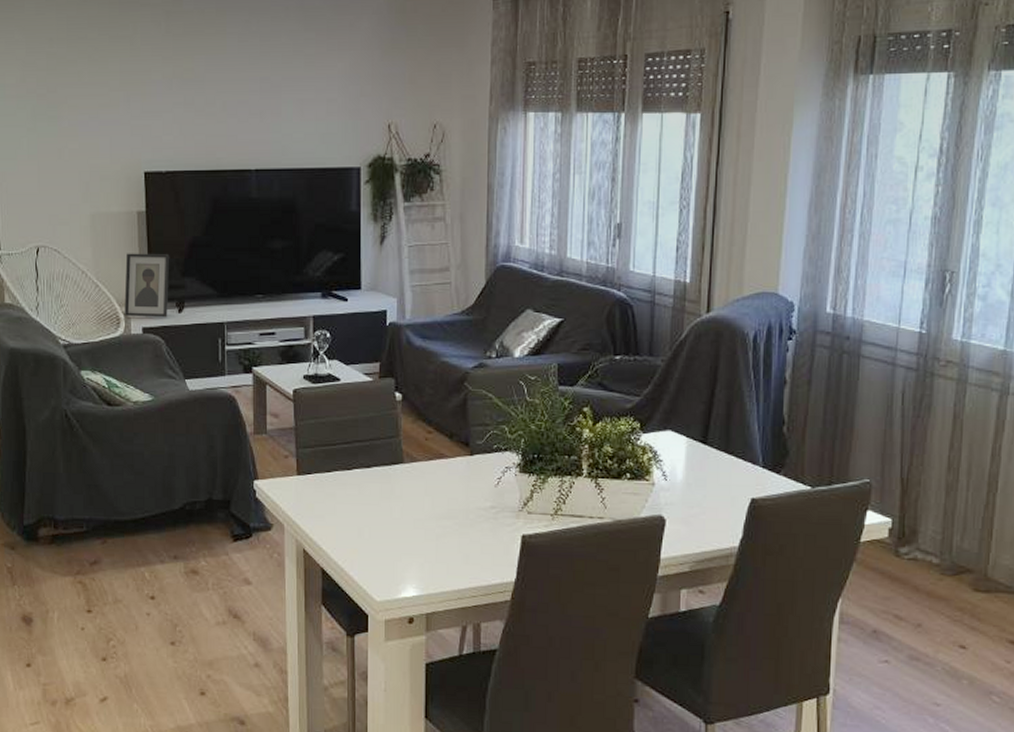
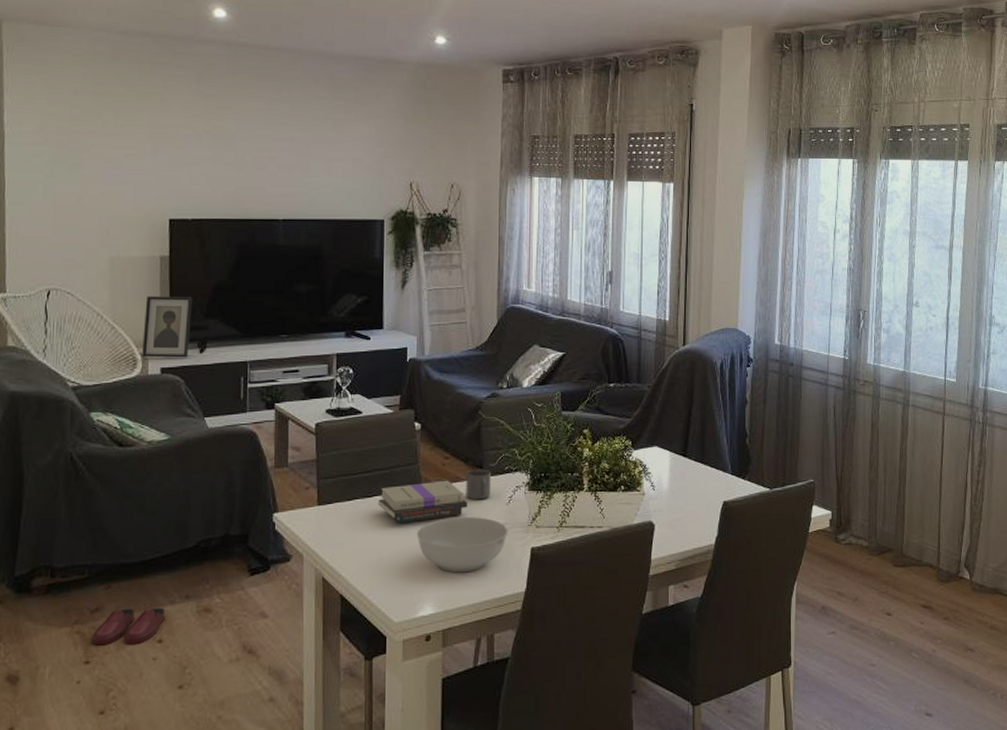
slippers: none [92,563,156,599] -> present [91,607,165,646]
books: none [358,456,453,499] -> present [378,480,468,523]
bowl: none [398,496,497,556] -> present [416,516,509,573]
cup: none [450,446,478,480] -> present [466,469,491,500]

